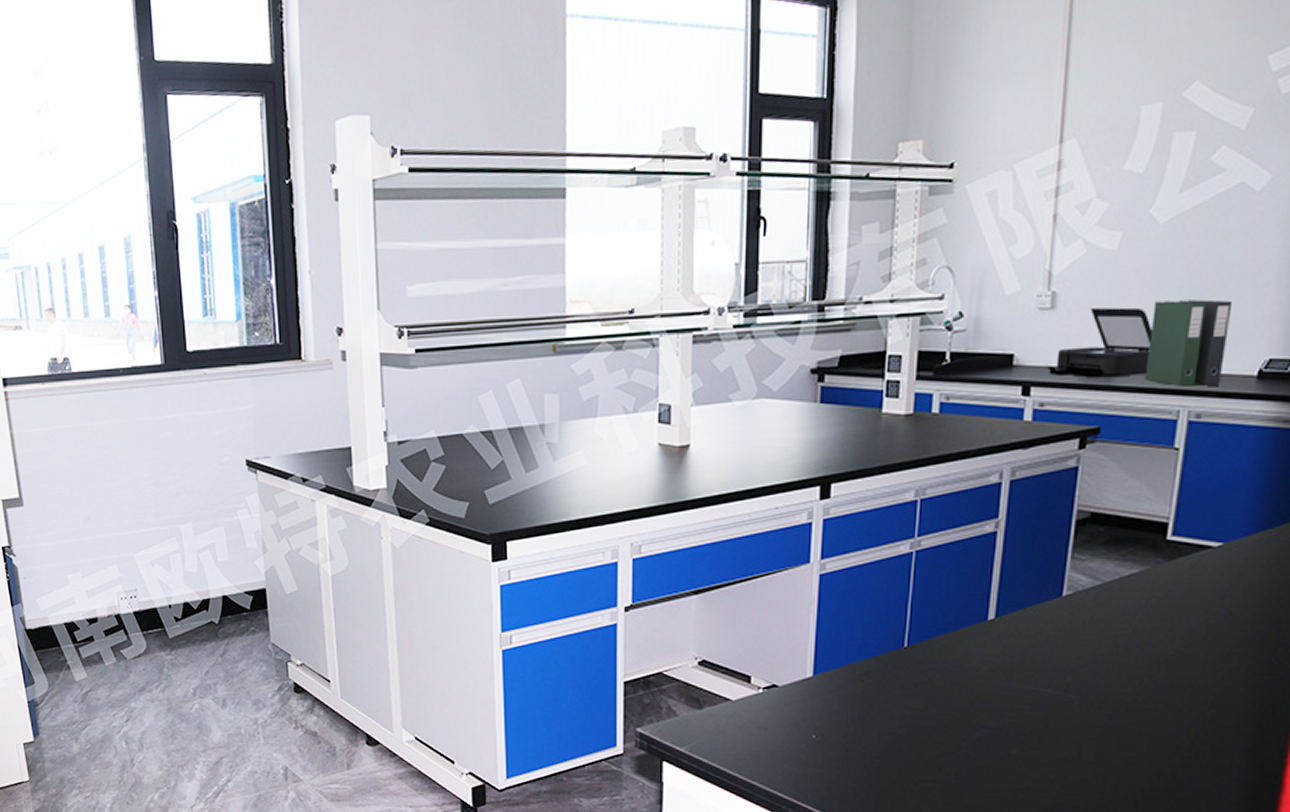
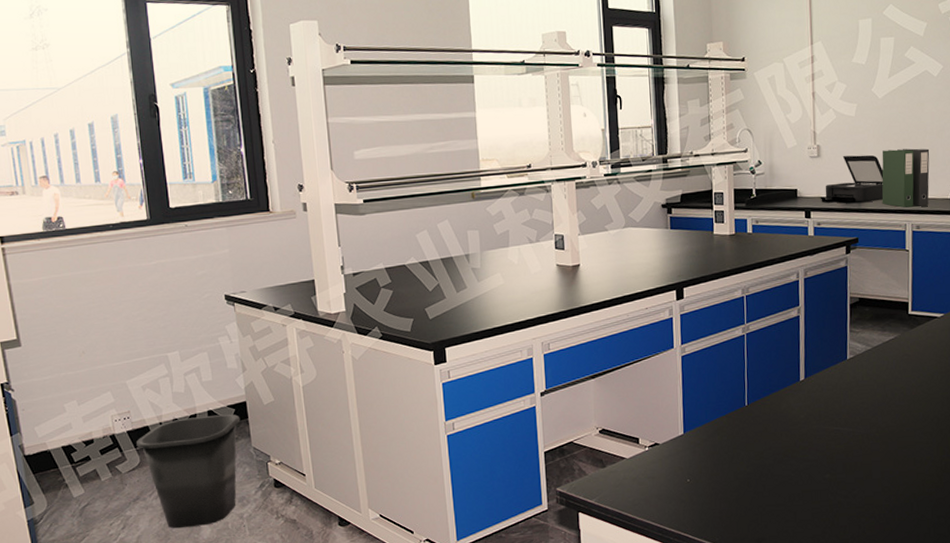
waste bin: none [143,601,259,728] -> present [136,414,240,529]

